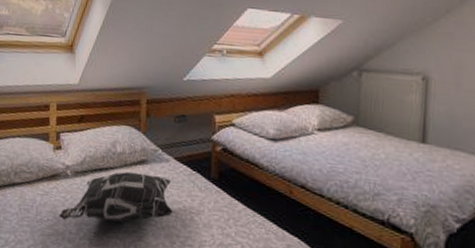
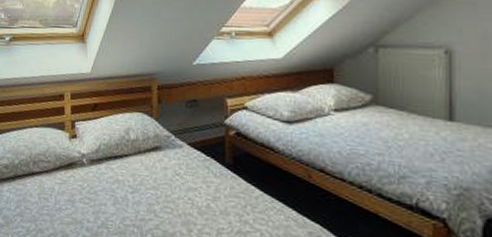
decorative pillow: present [59,171,173,223] -> none [77,158,189,211]

